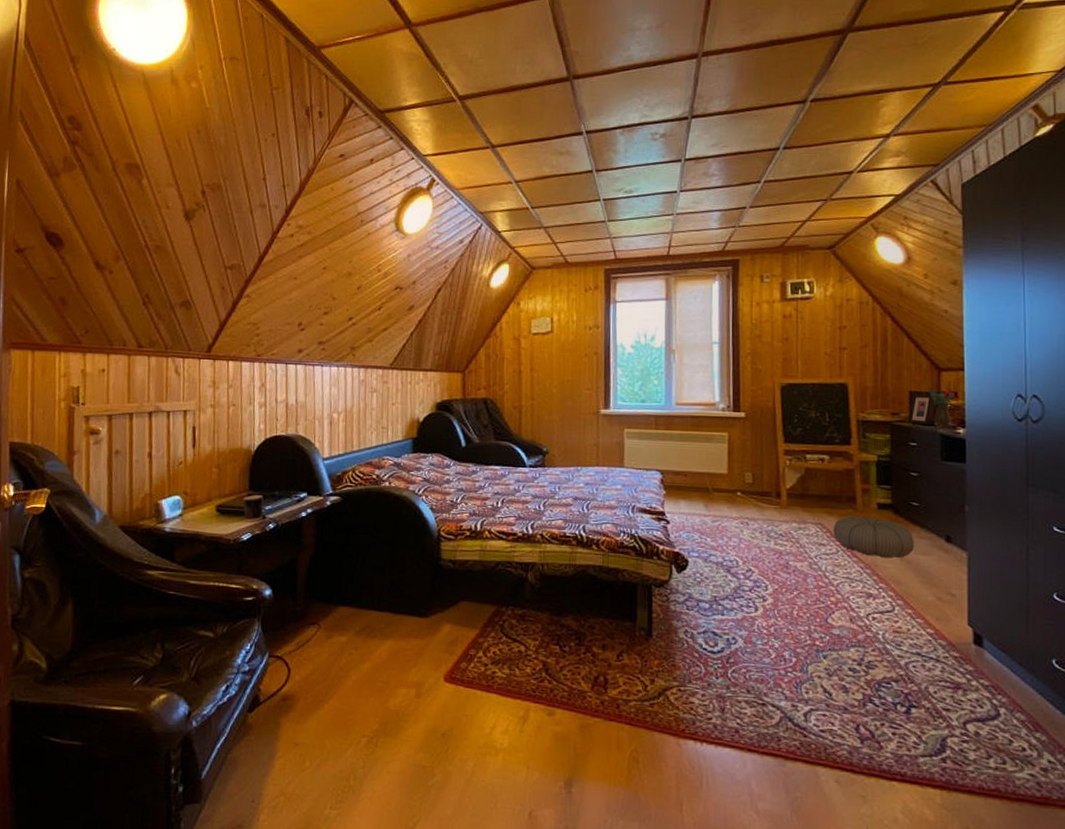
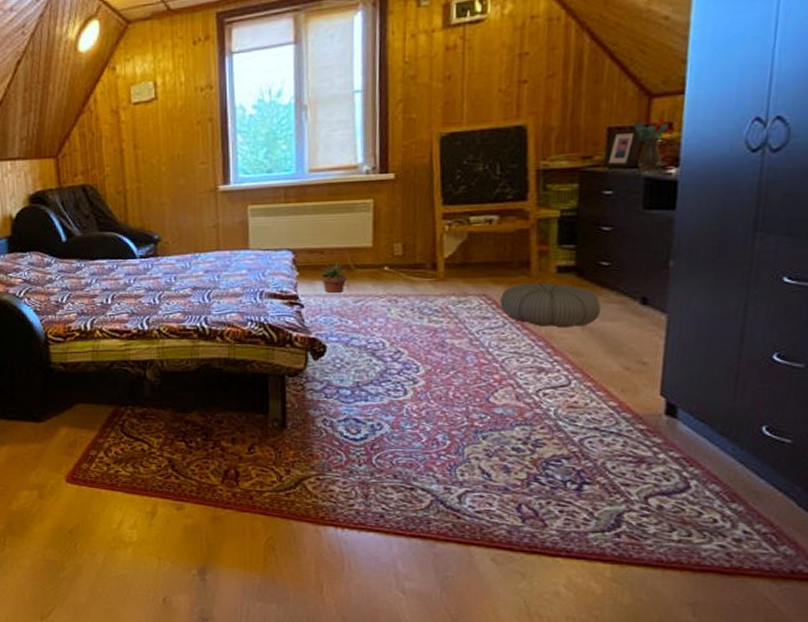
potted plant: none [682,485,709,513] -> present [319,262,351,294]

